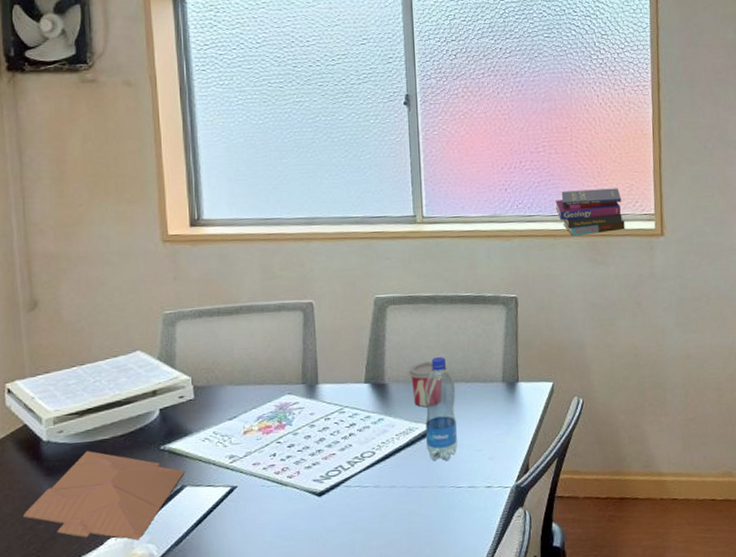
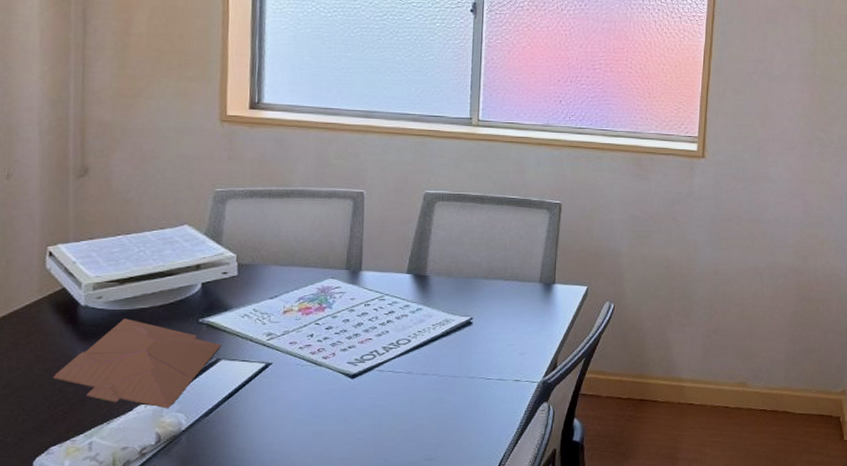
cup: present [408,362,433,407] -> none [450,258,475,300]
bottle: present [424,356,457,461] -> none [461,253,494,354]
books: present [555,188,625,237] -> none [606,108,670,152]

